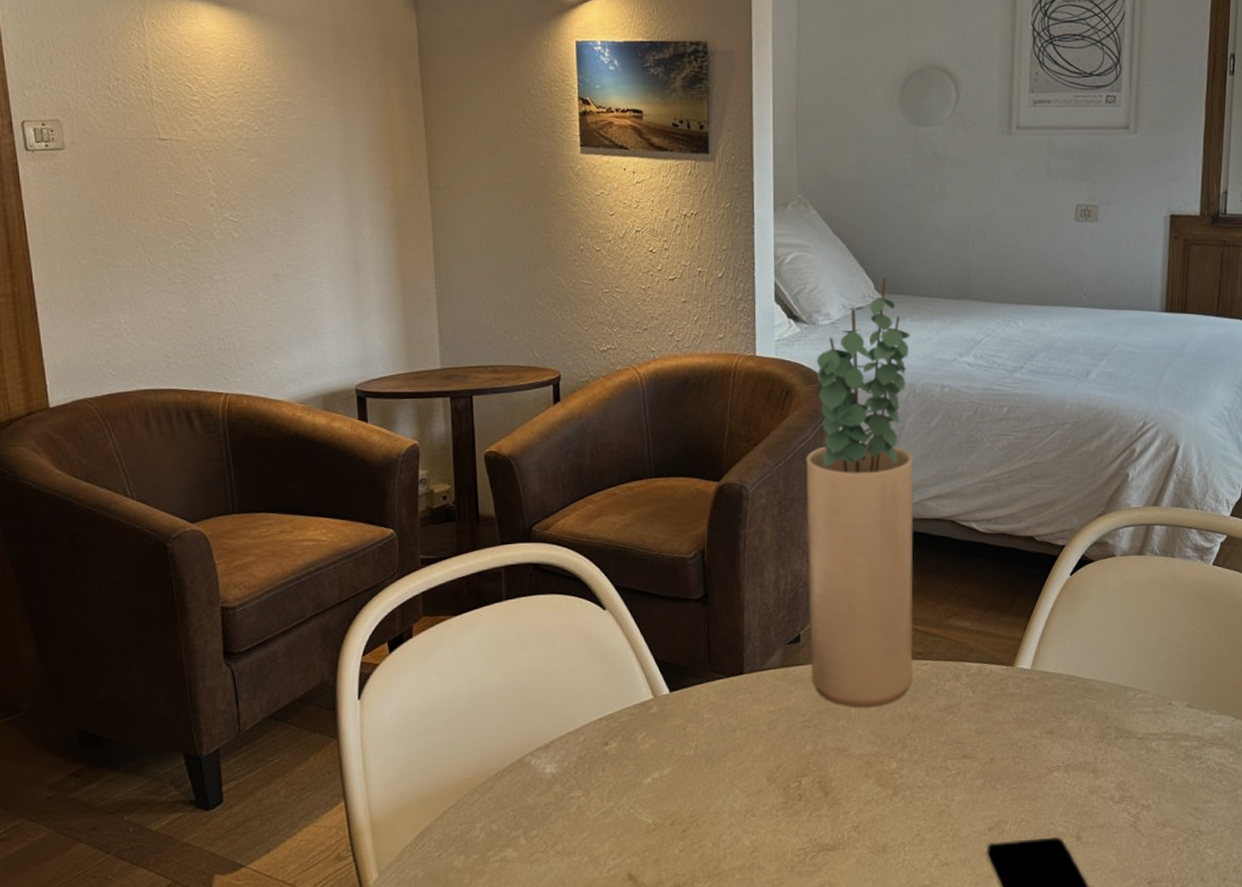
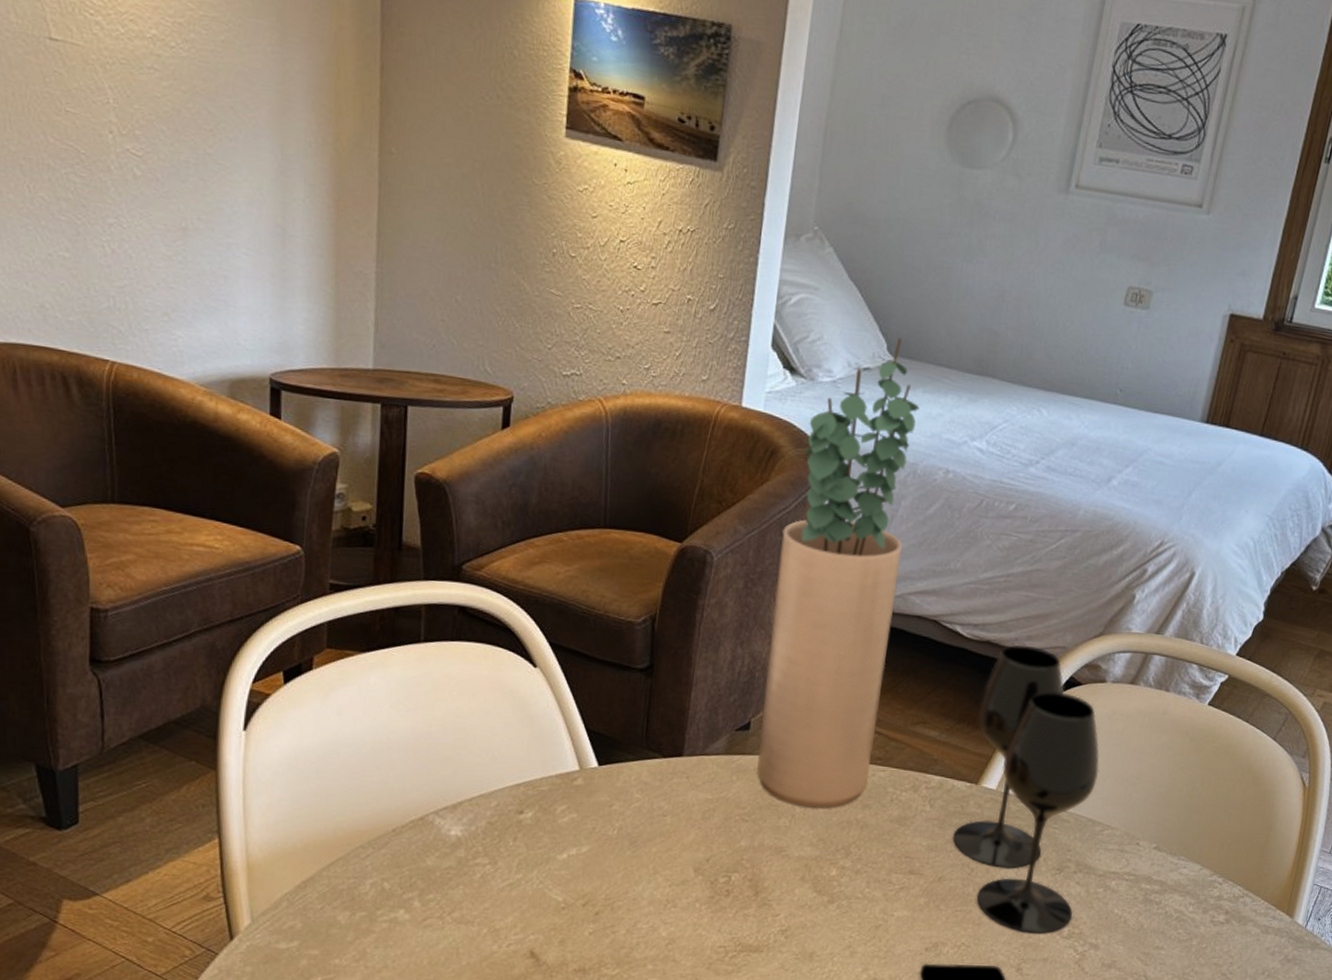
wine glass: none [998,532,1123,802] -> present [952,644,1100,933]

